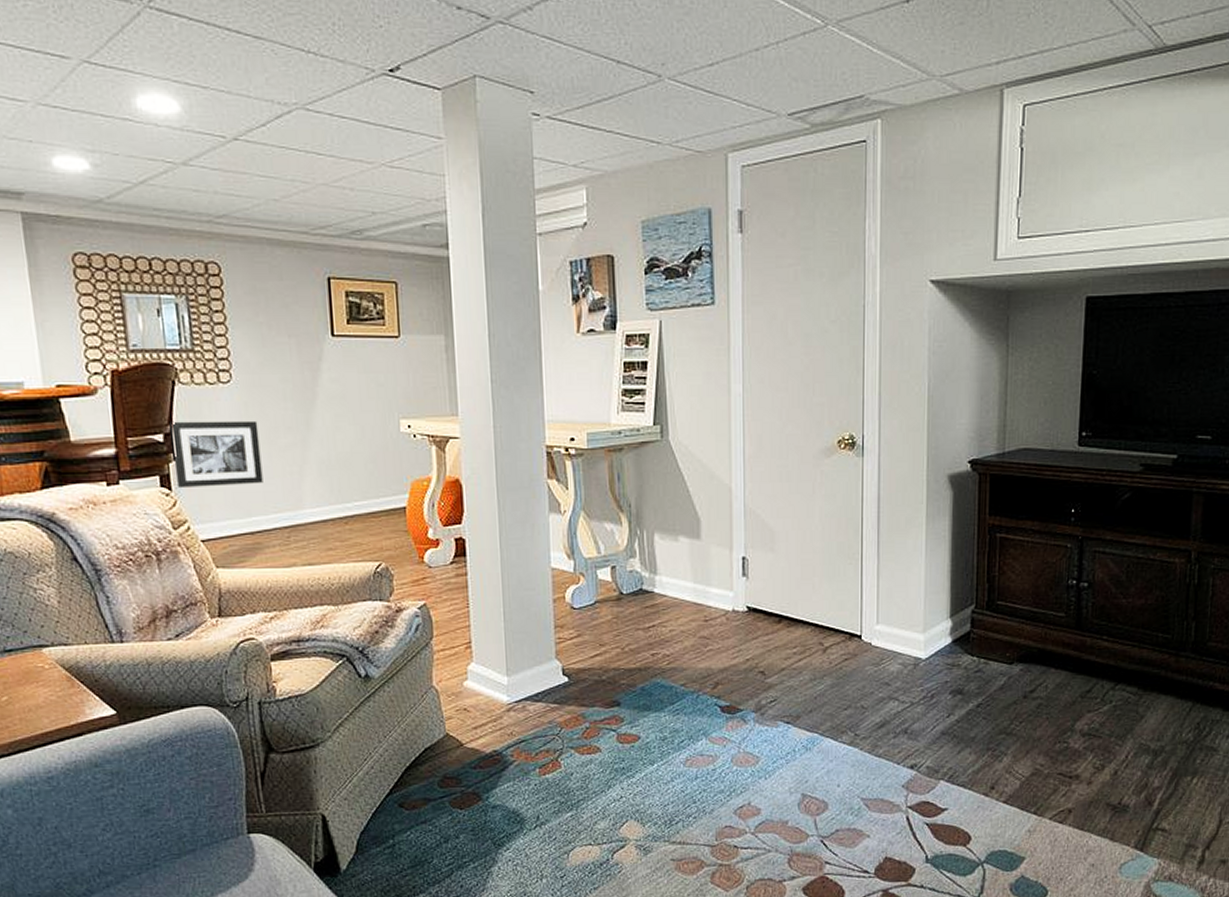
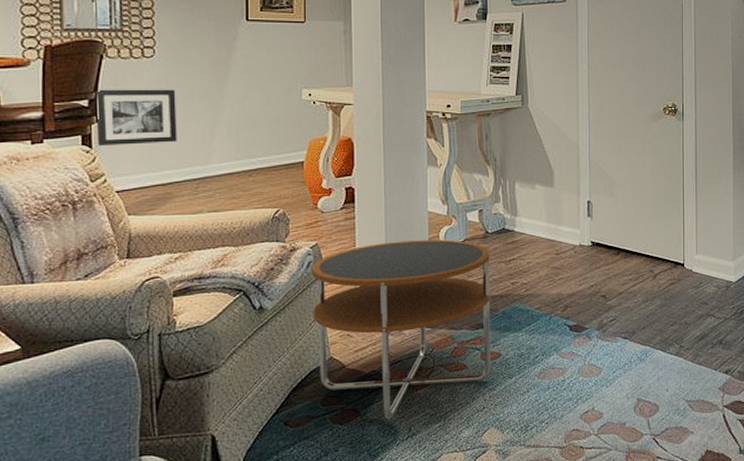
side table: none [420,601,630,805] -> present [312,239,492,419]

